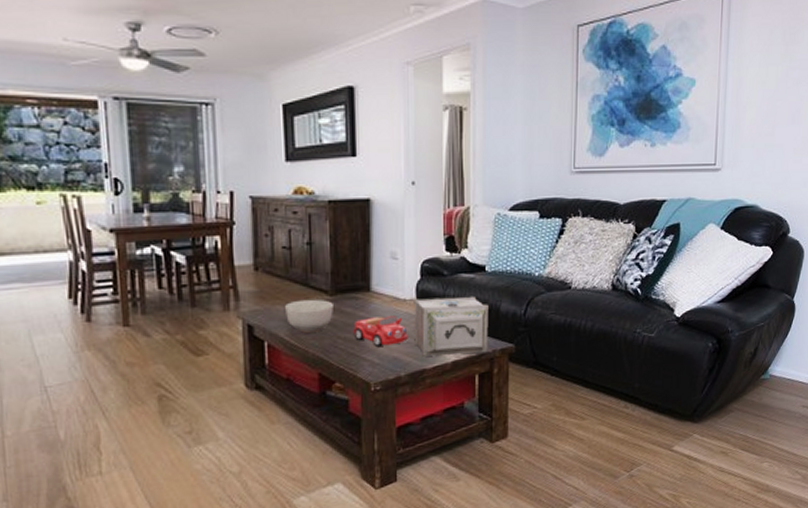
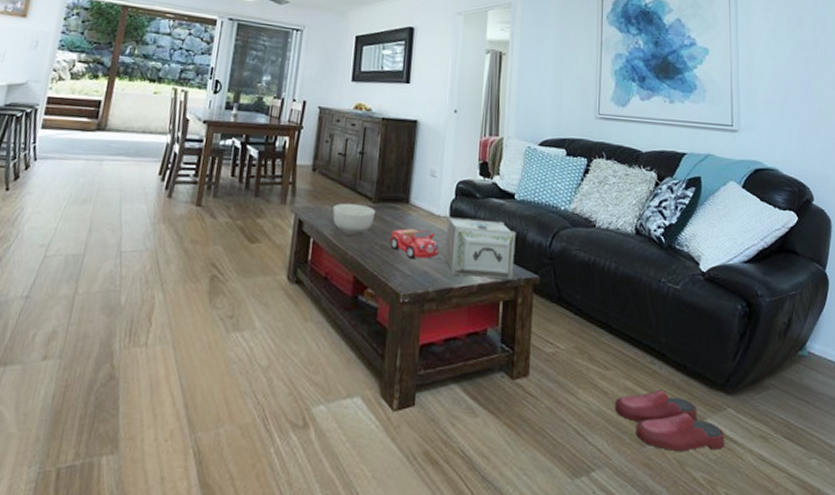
slippers: none [590,428,689,478] -> present [615,388,724,451]

